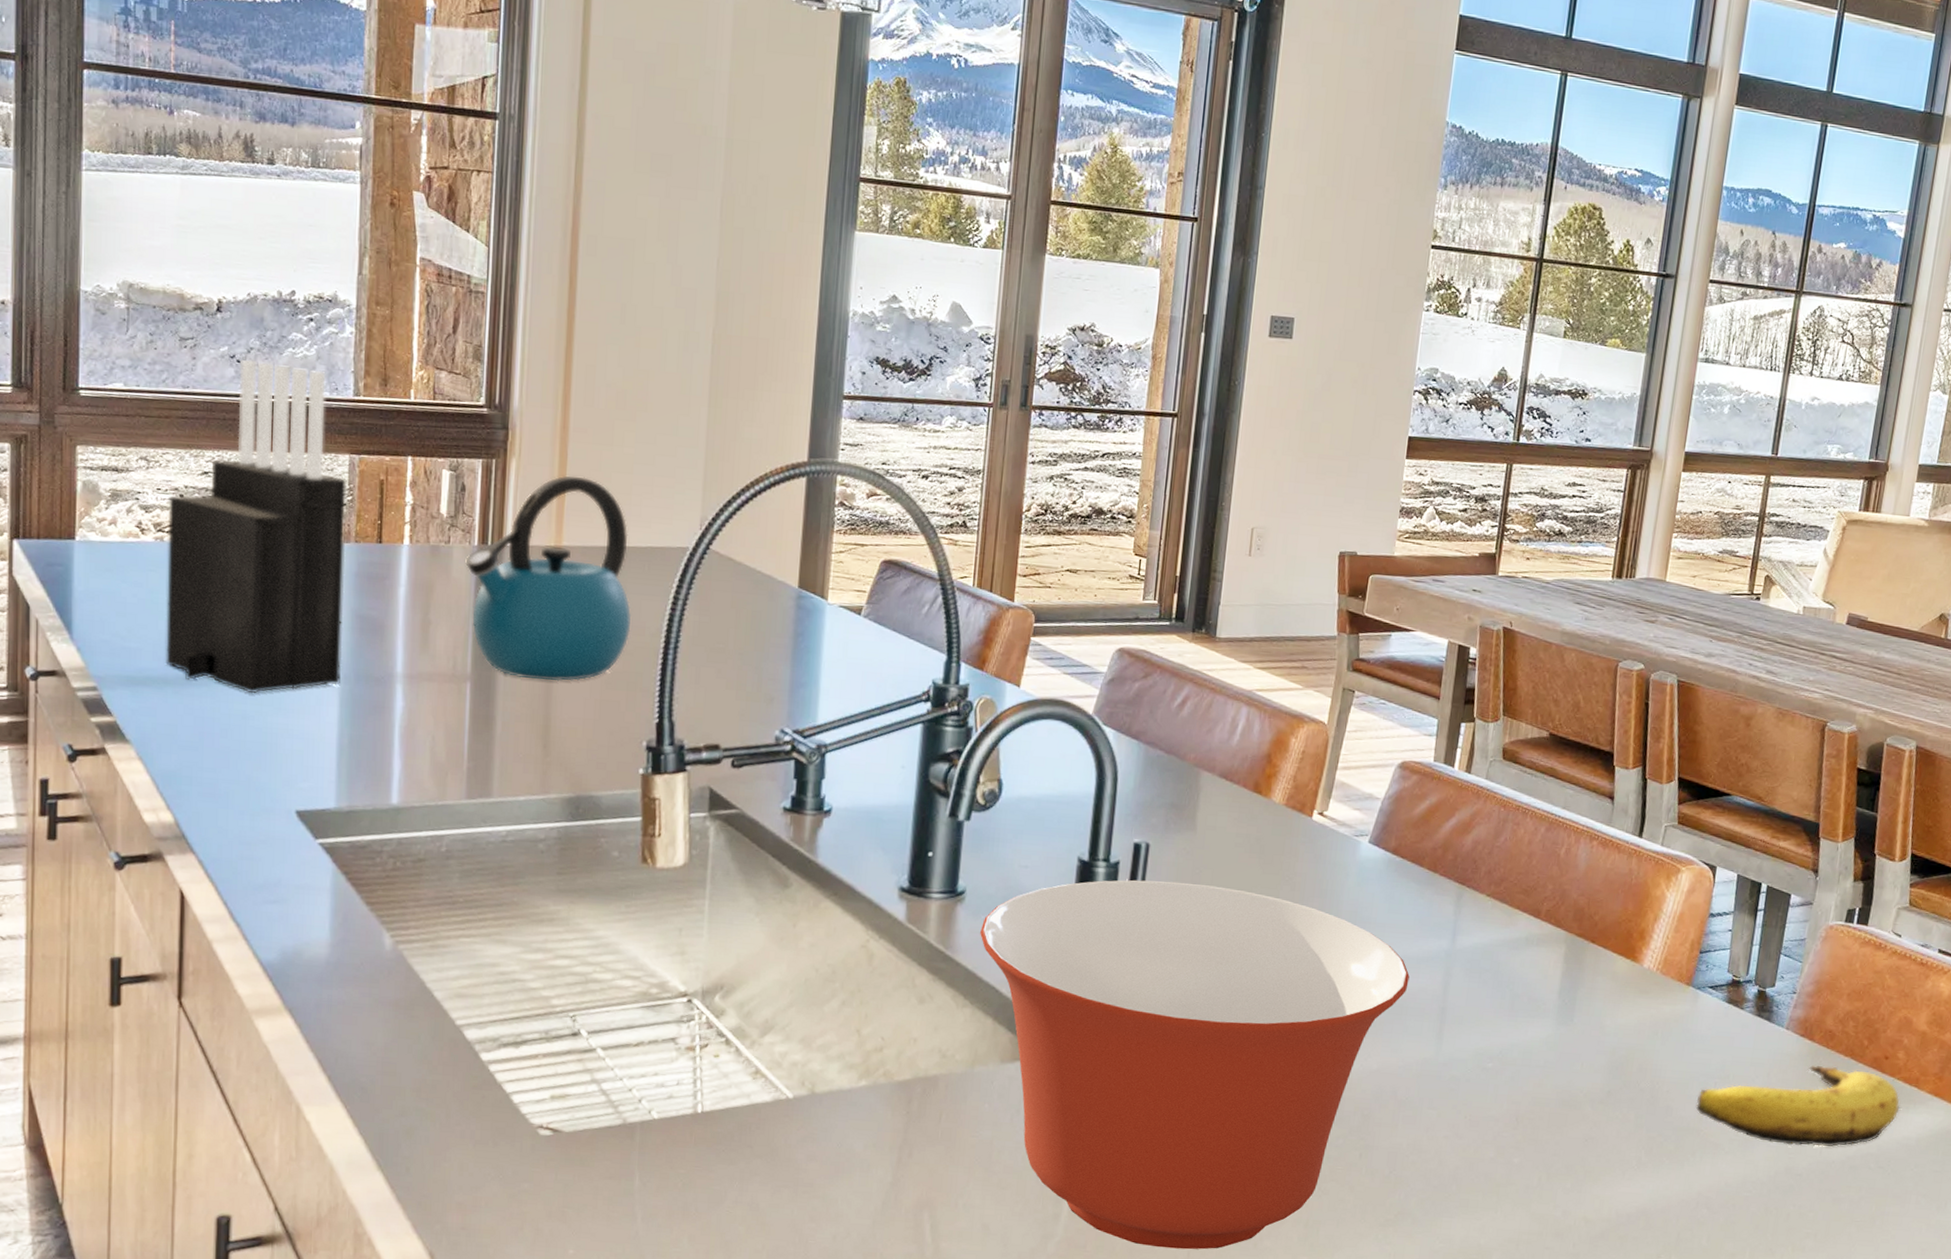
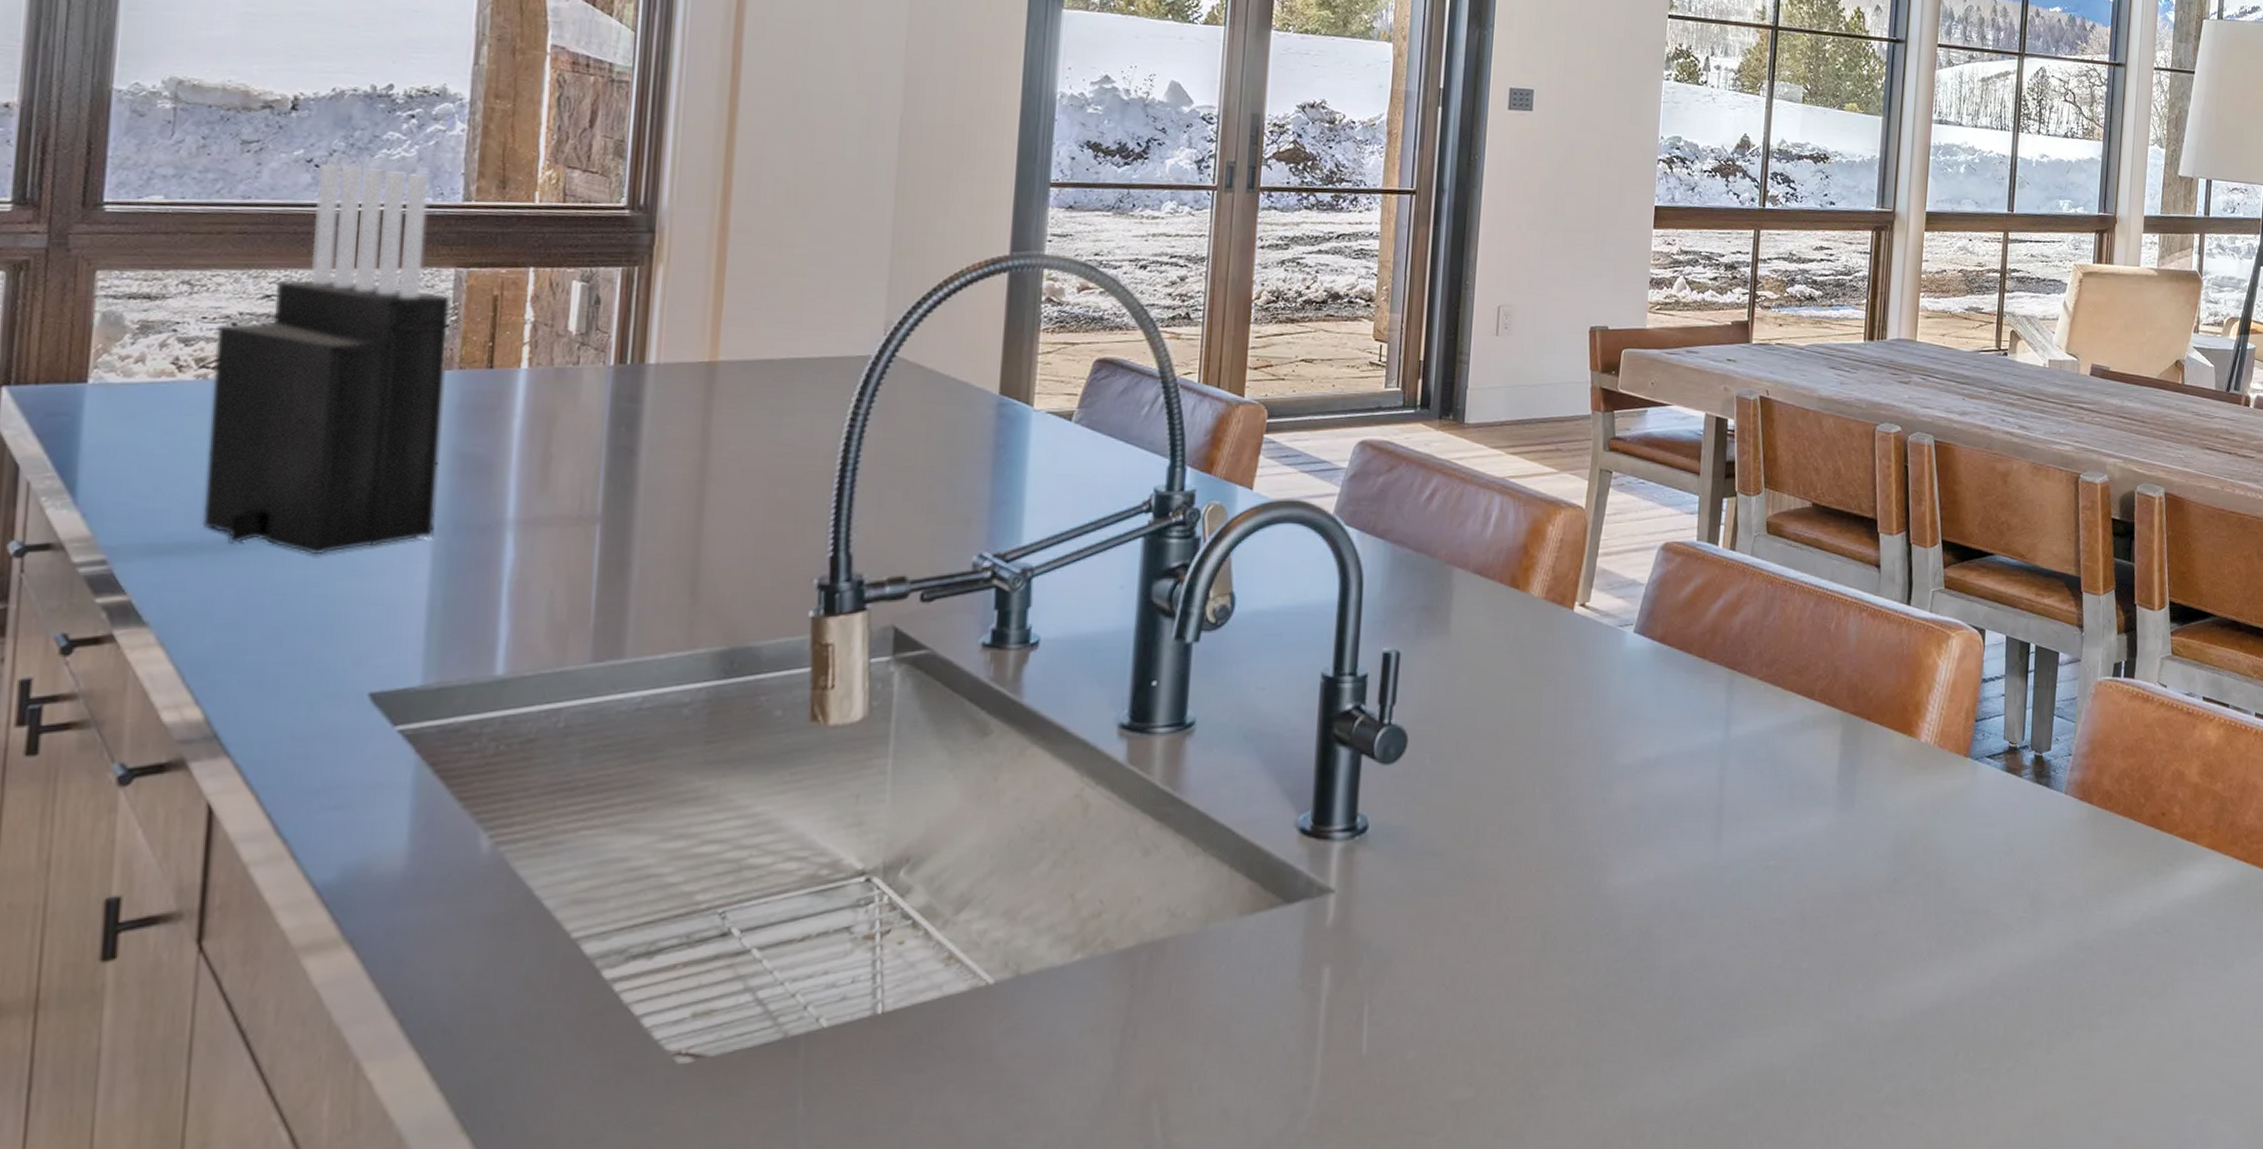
kettle: present [465,475,632,682] -> none [598,281,802,517]
mixing bowl: present [980,880,1410,1250] -> none [1213,692,1684,1111]
banana: present [1695,1065,1900,1147] -> none [1982,828,2180,917]

